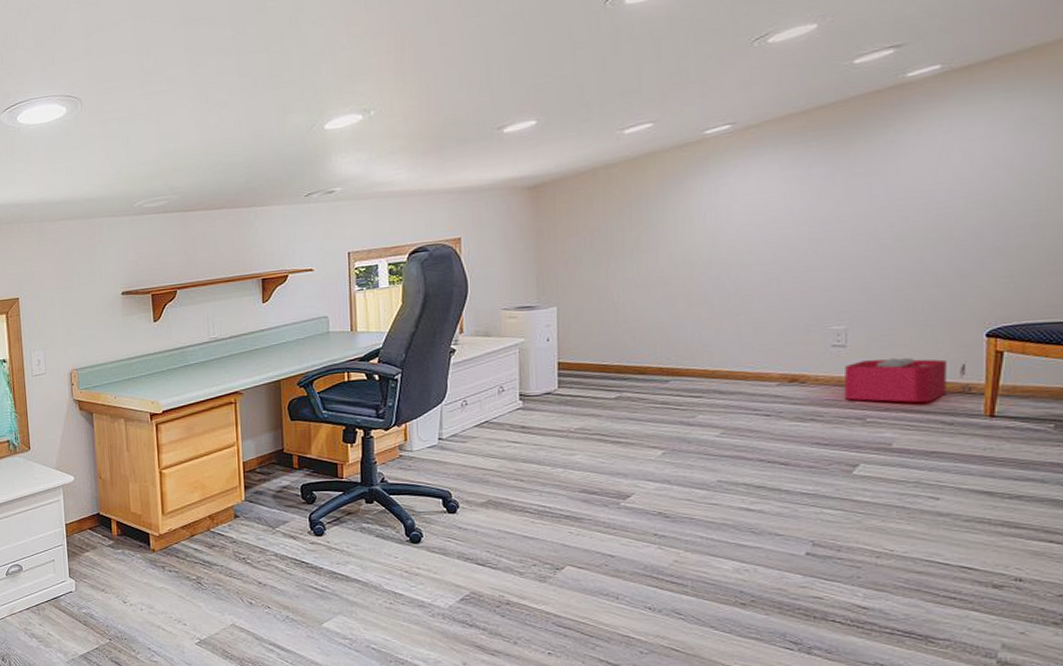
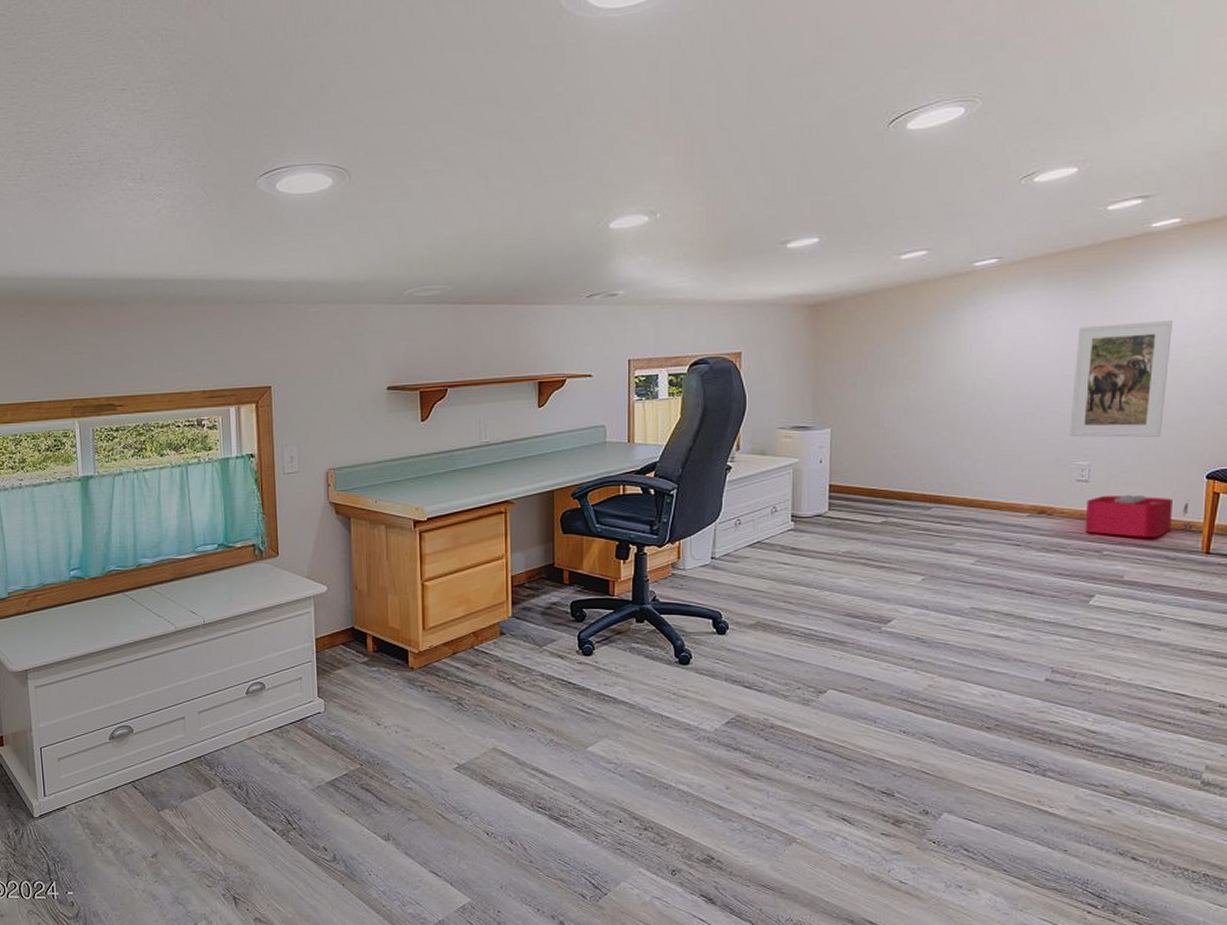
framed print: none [821,173,937,301] -> present [1069,321,1172,438]

